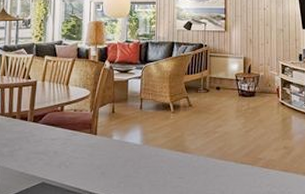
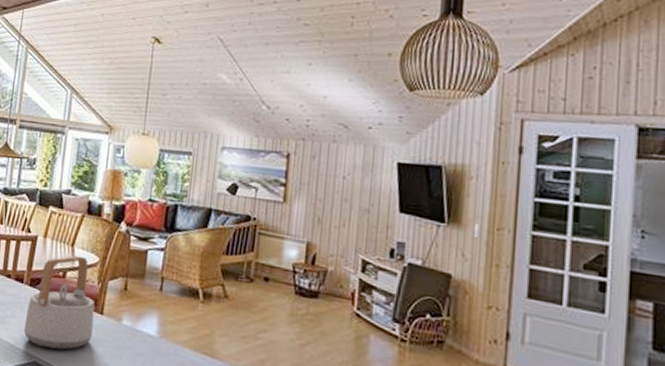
teapot: none [31,92,90,169] -> present [23,255,95,350]

